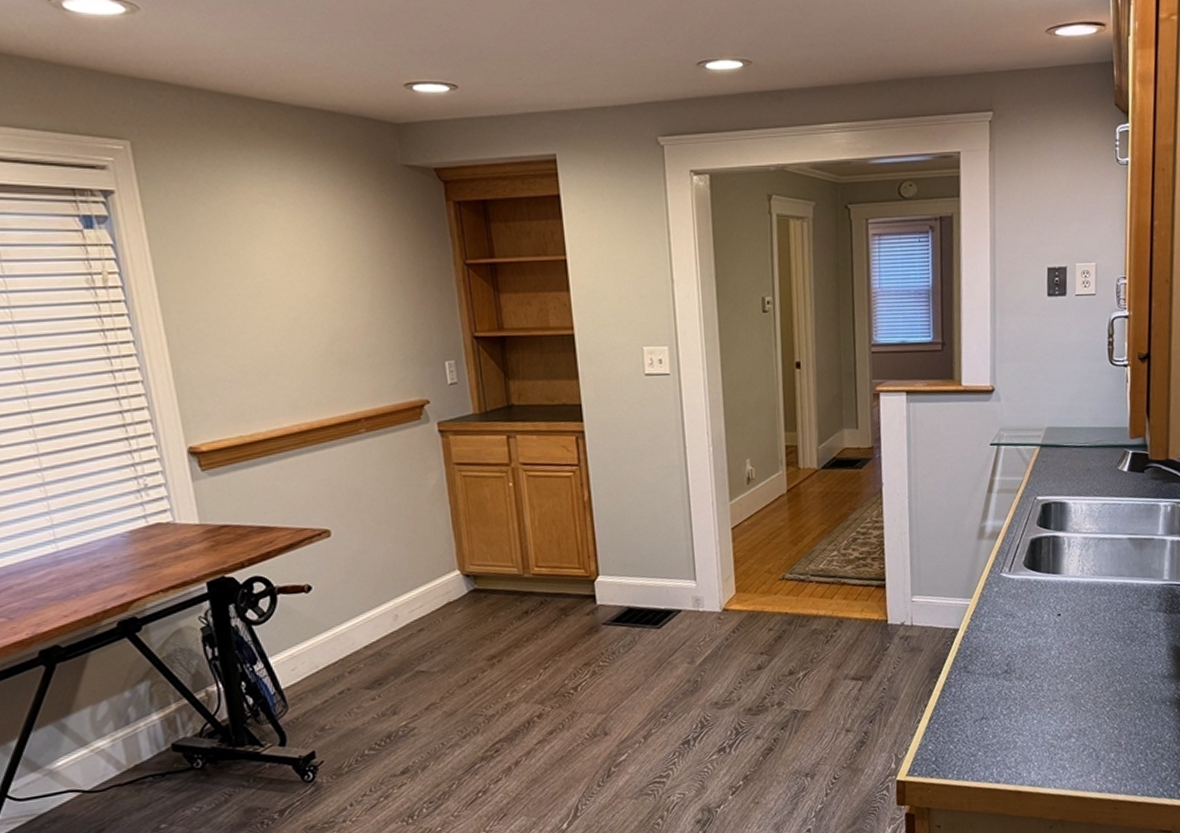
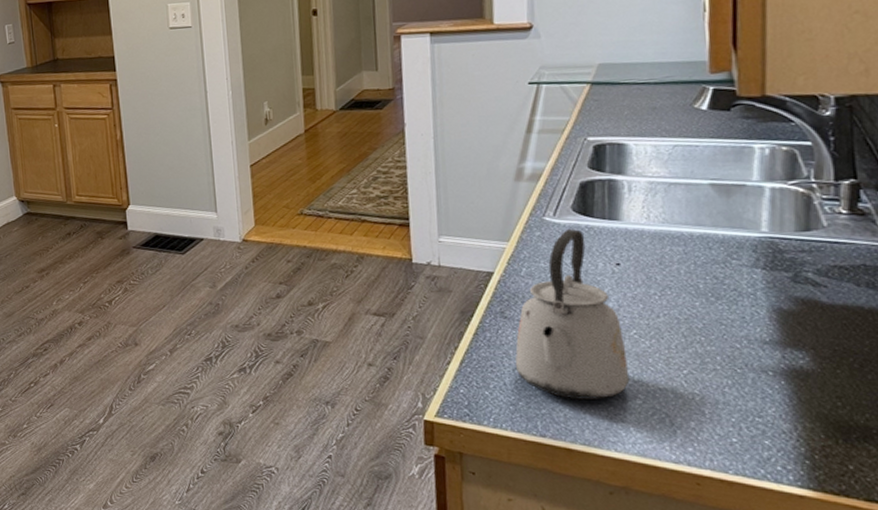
kettle: none [975,584,1067,744] -> present [515,229,630,399]

